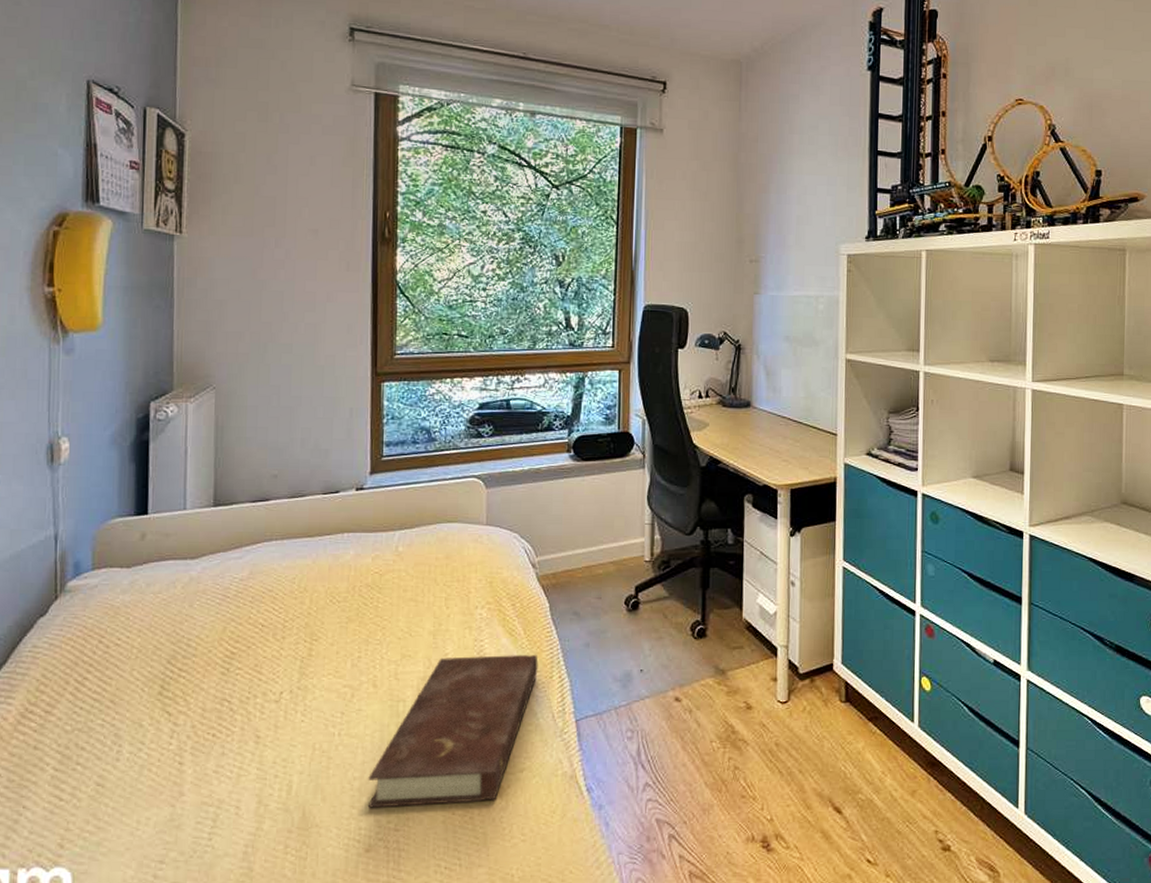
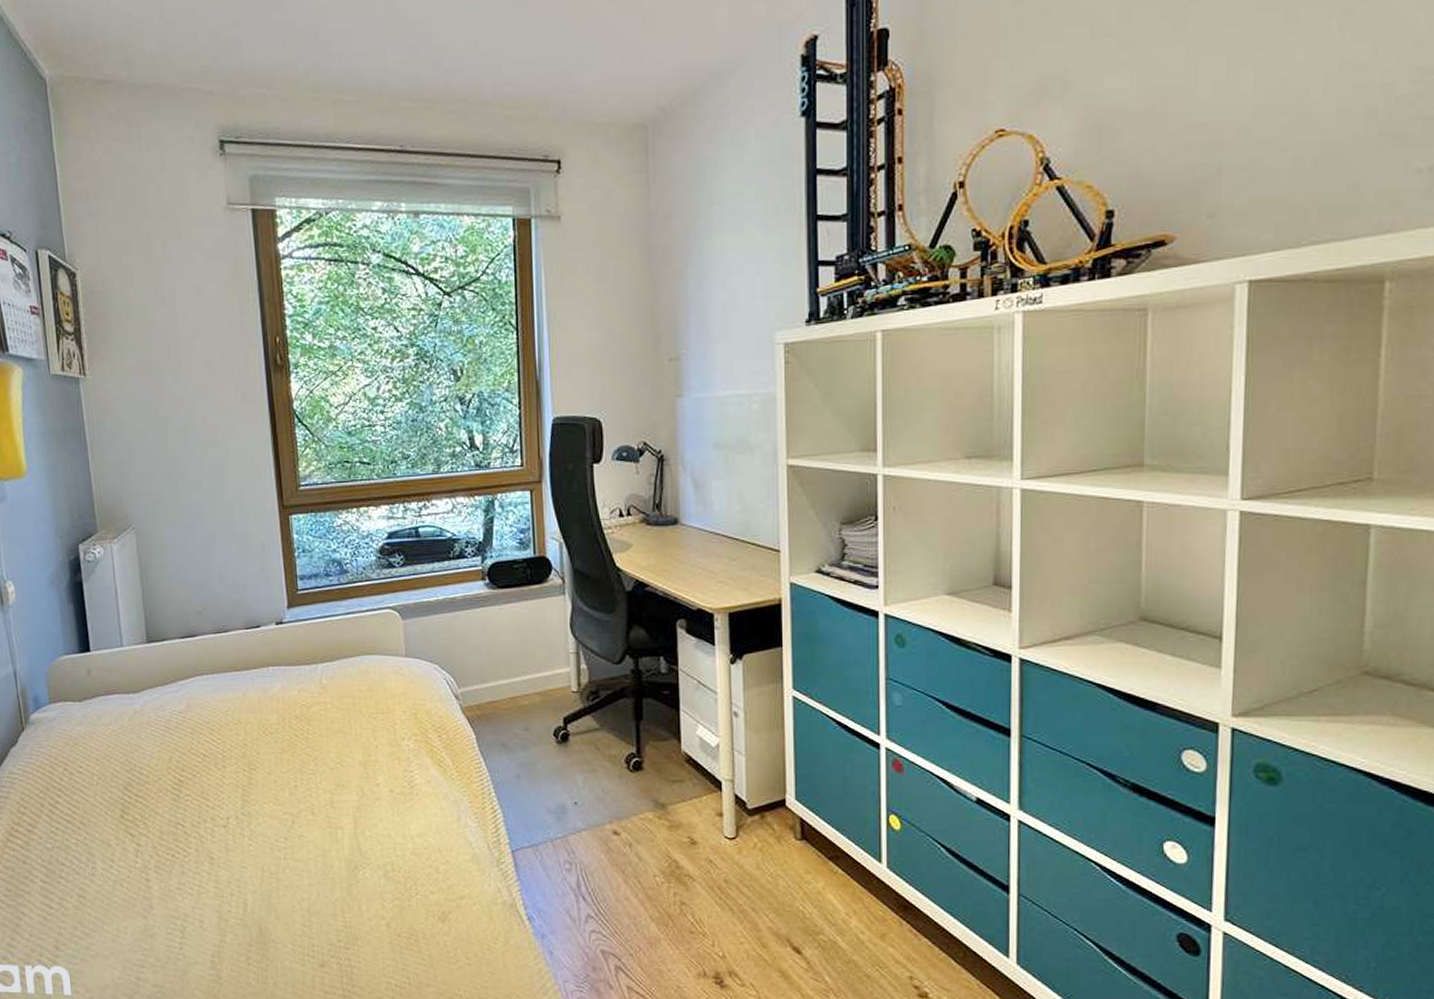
book: present [367,654,539,808] -> none [316,785,470,927]

